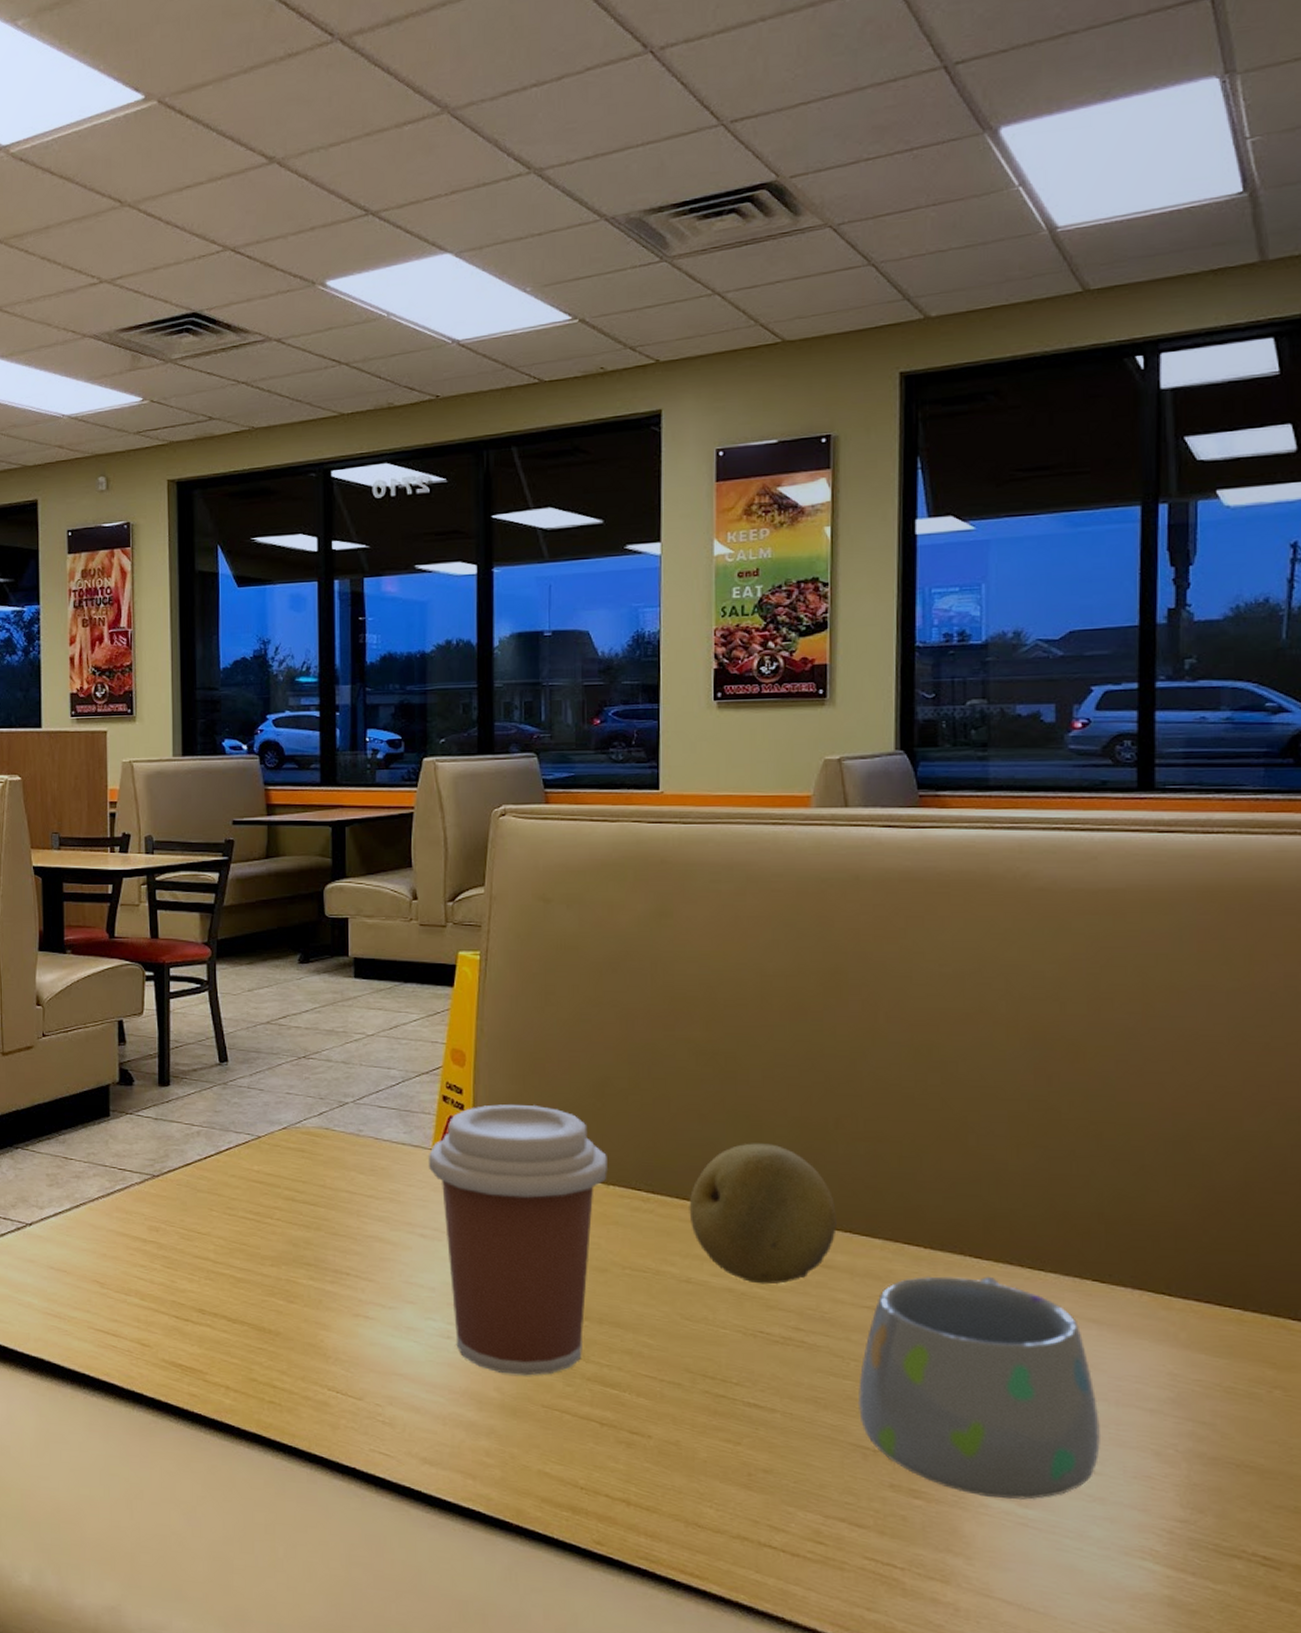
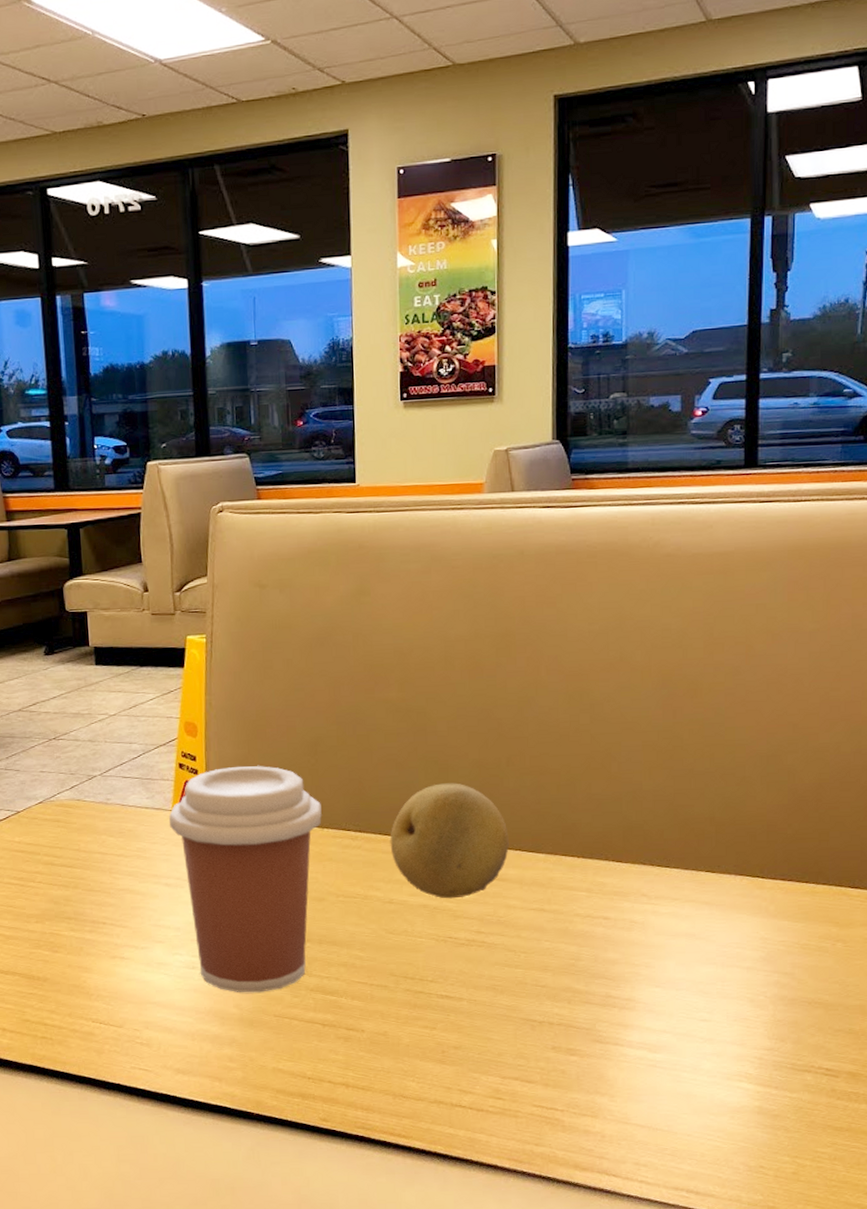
mug: present [857,1276,1100,1500] -> none [527,875,710,1048]

